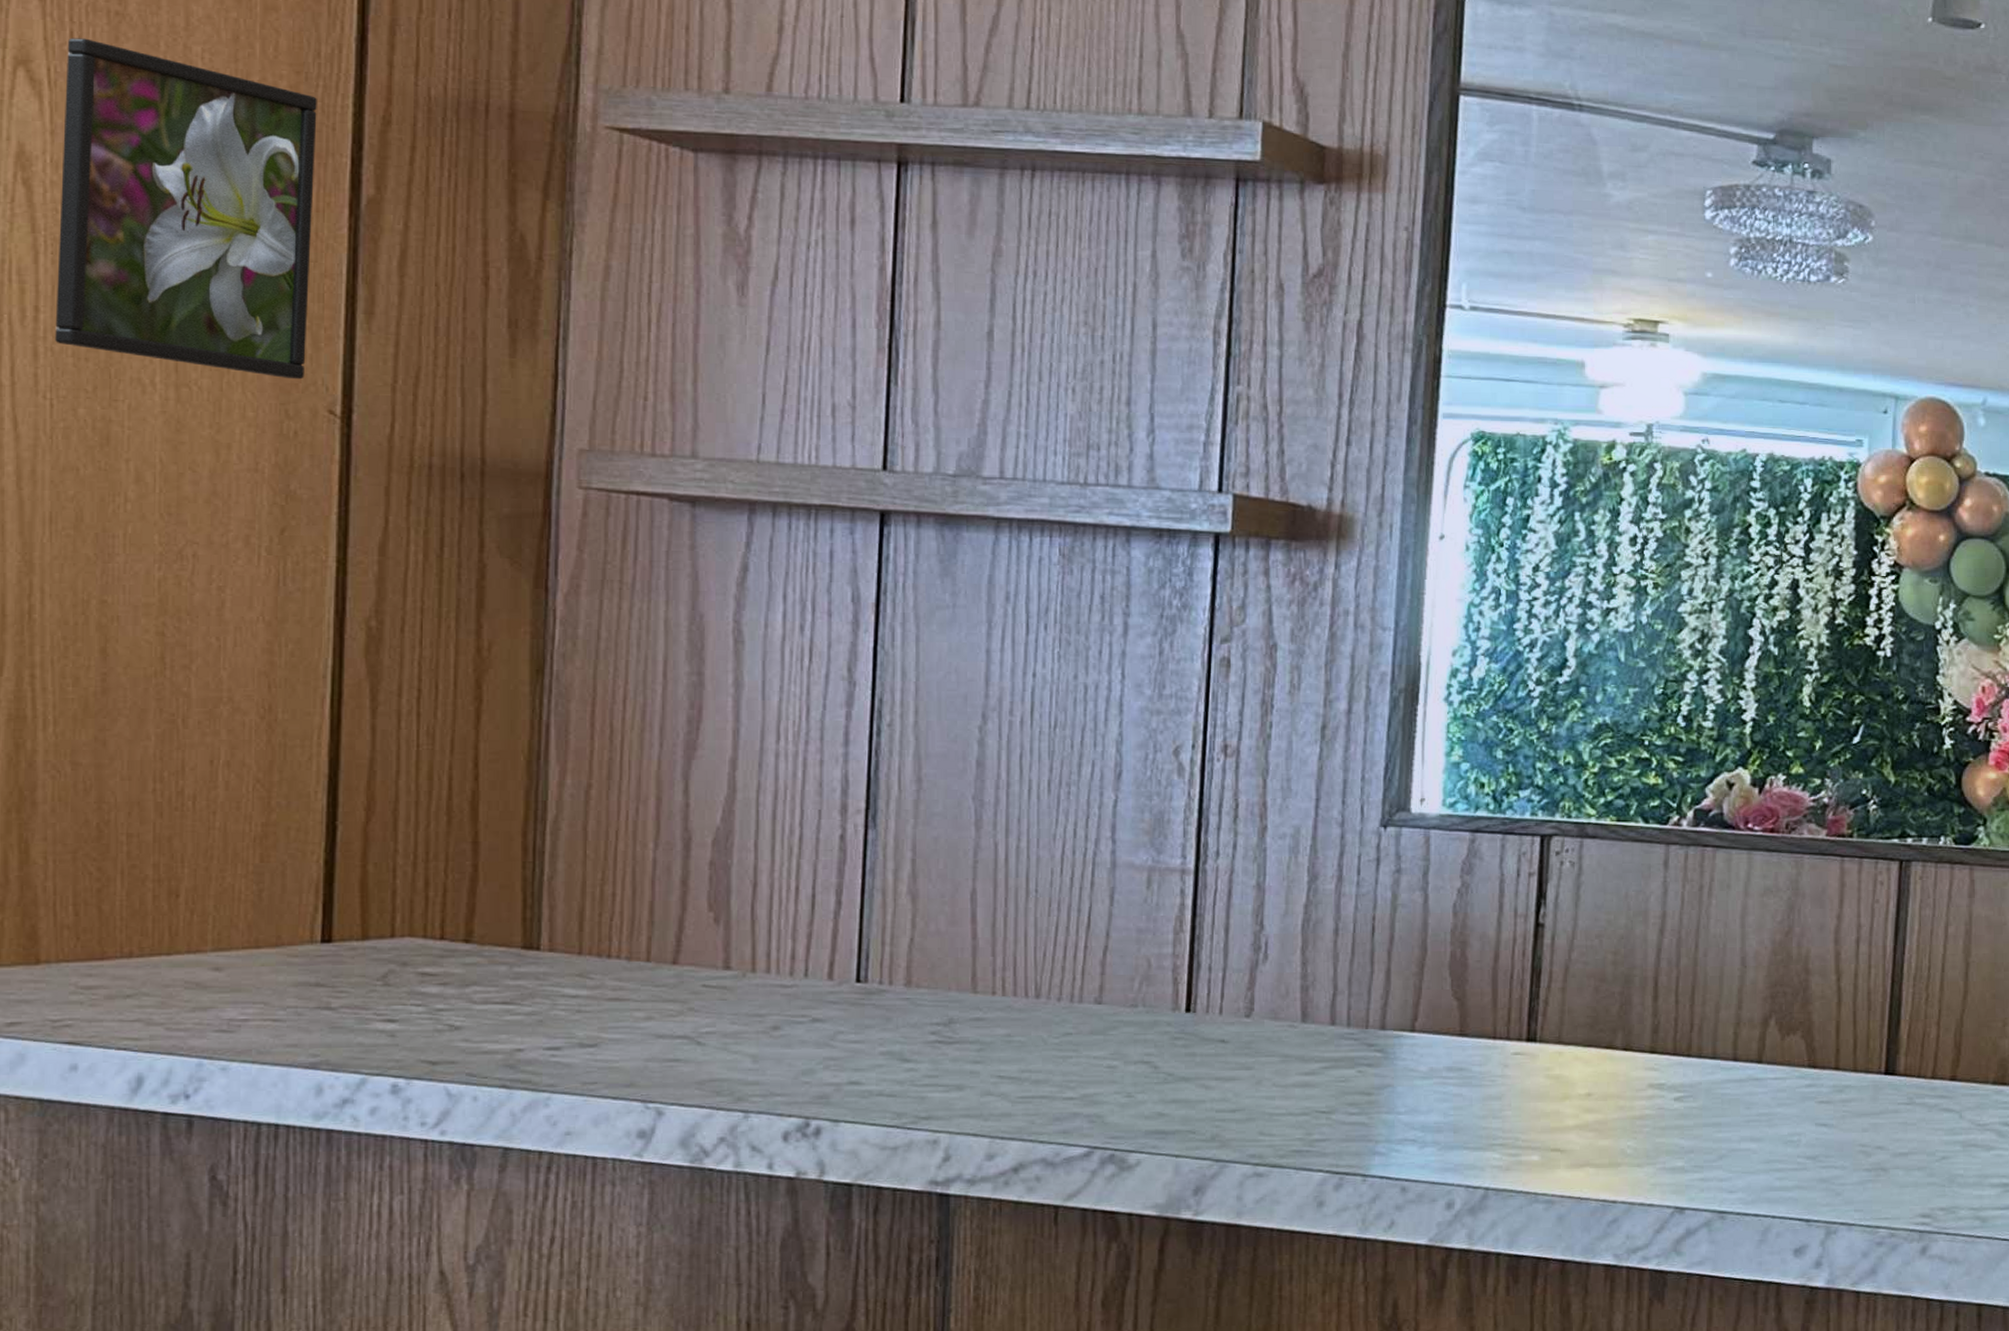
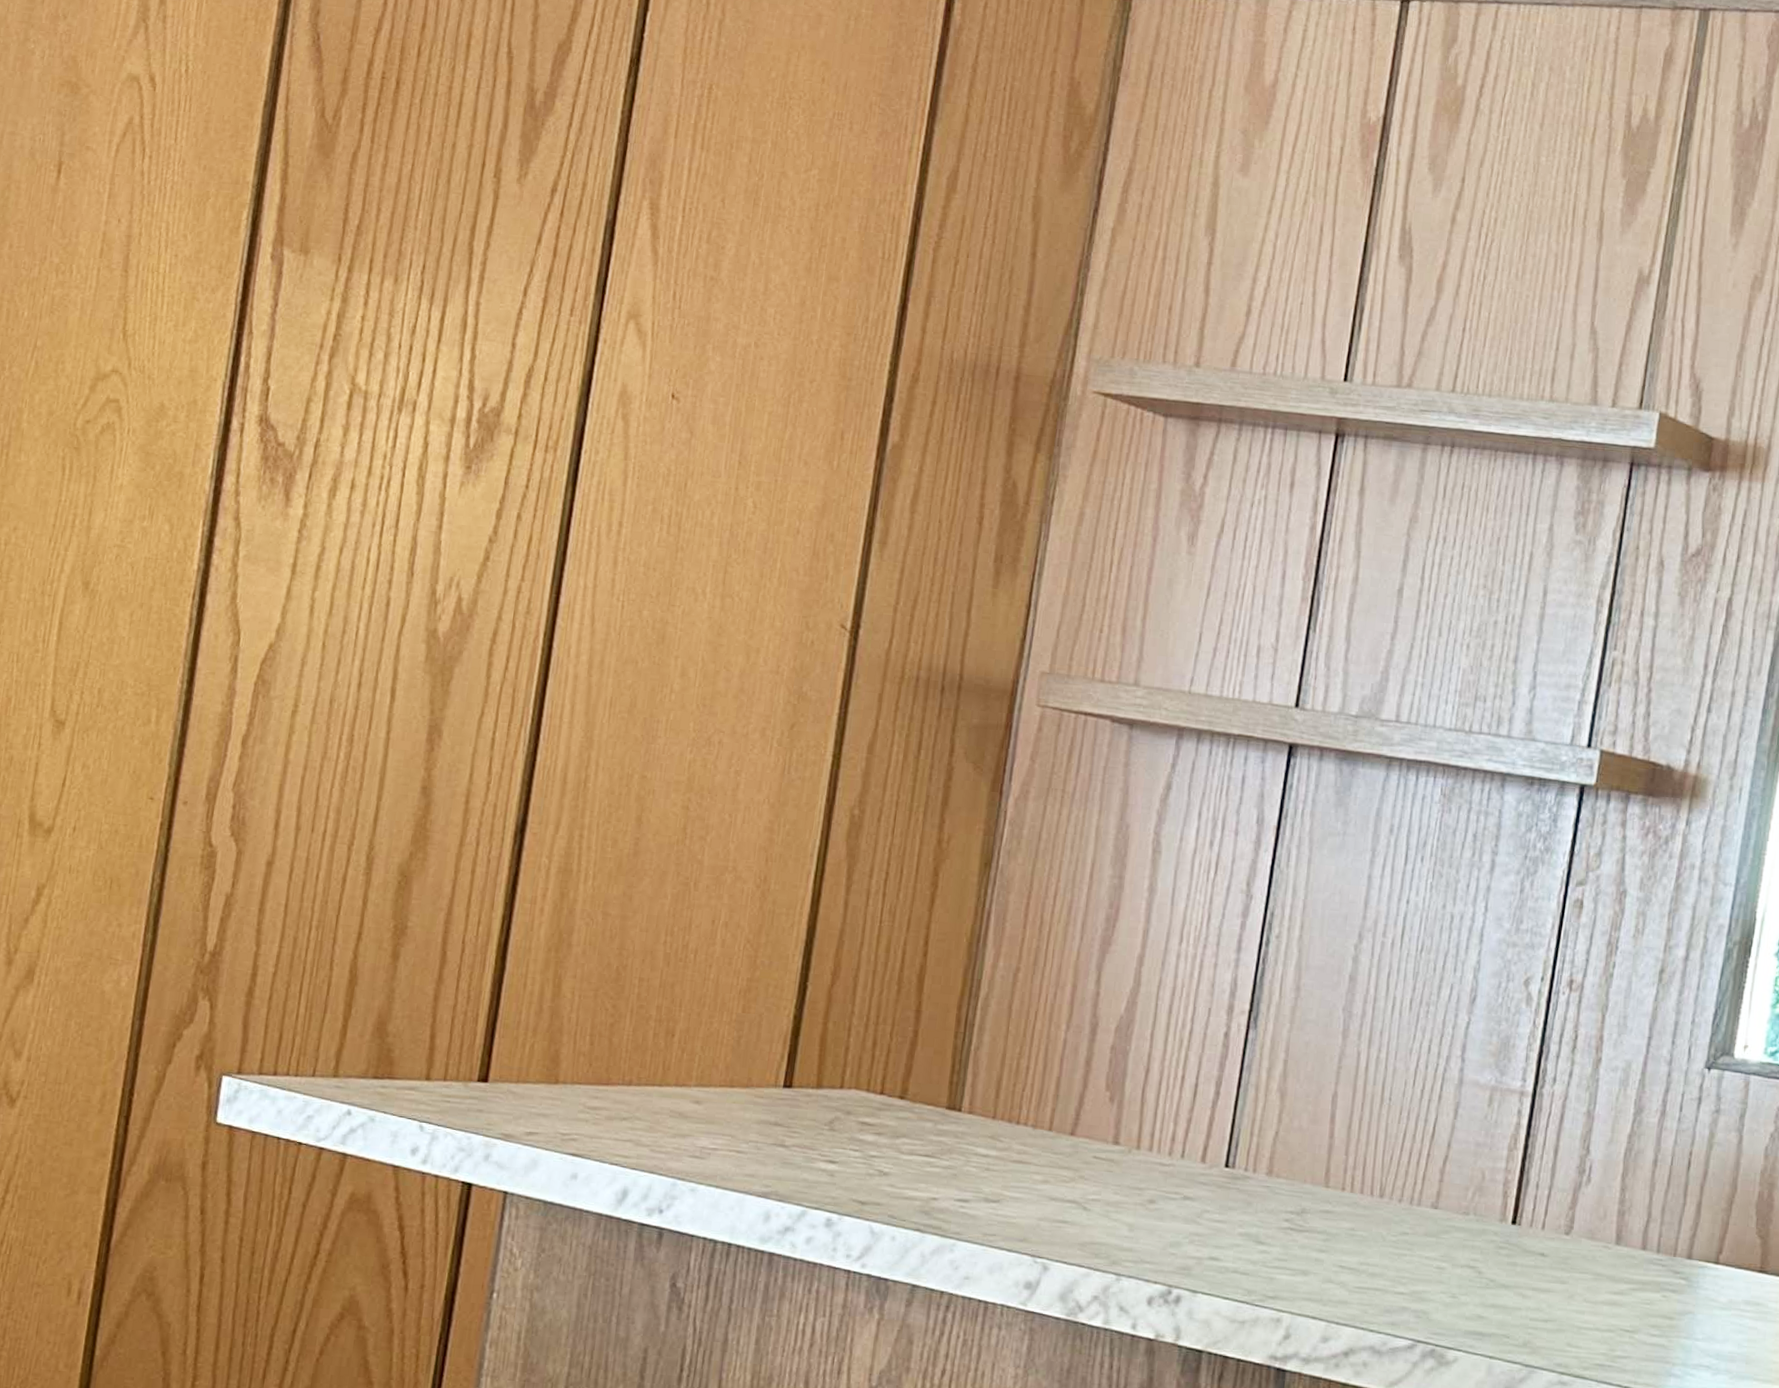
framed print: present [55,38,317,380] -> none [632,297,862,597]

